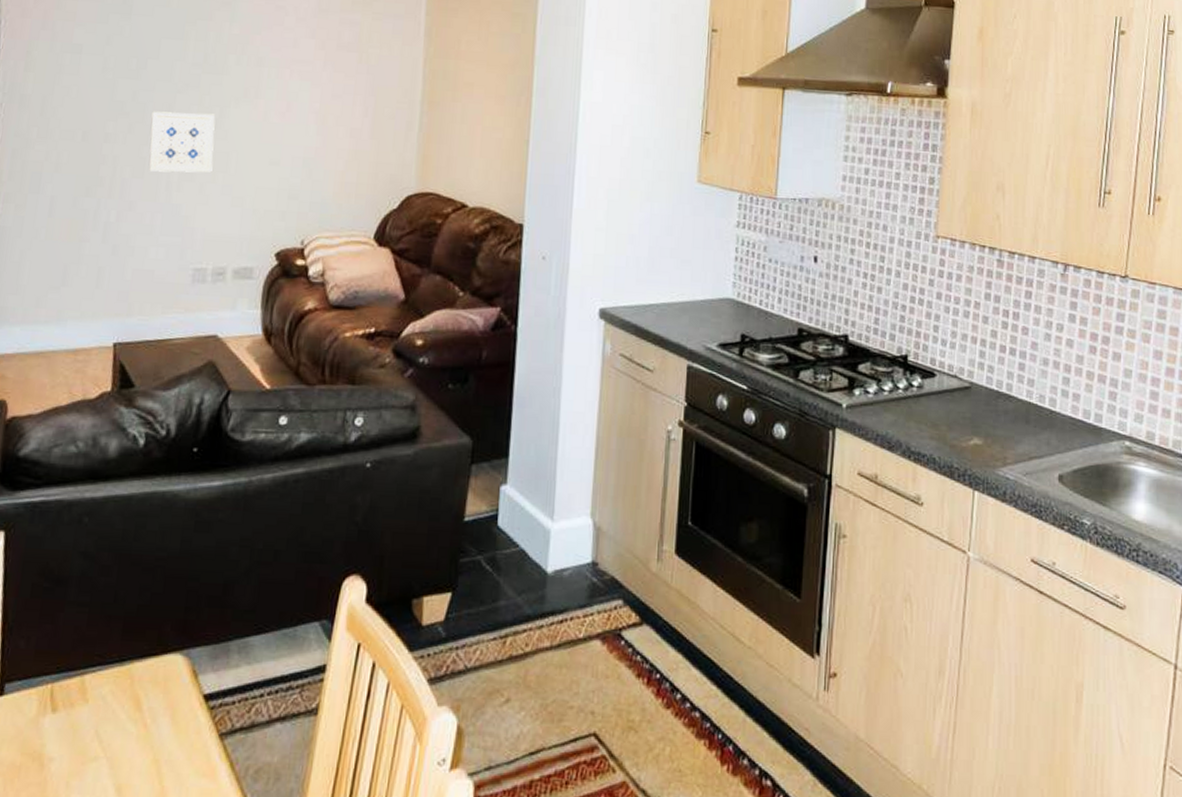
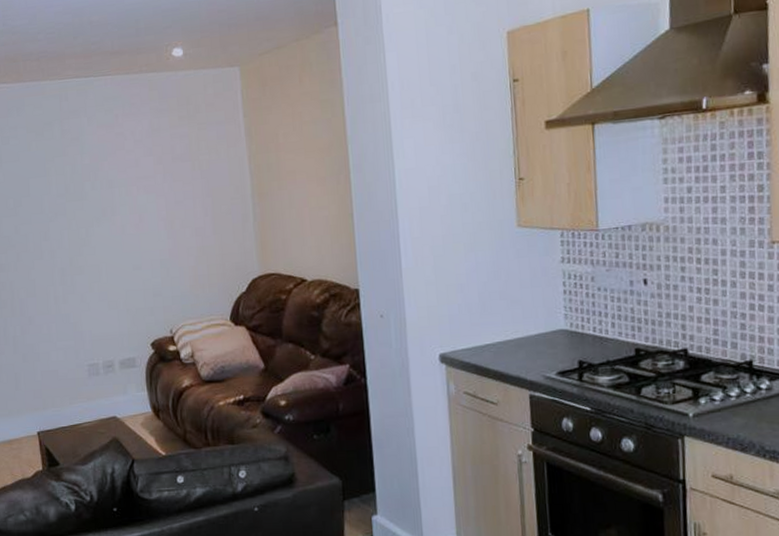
wall art: present [148,111,215,173] -> none [33,234,89,290]

